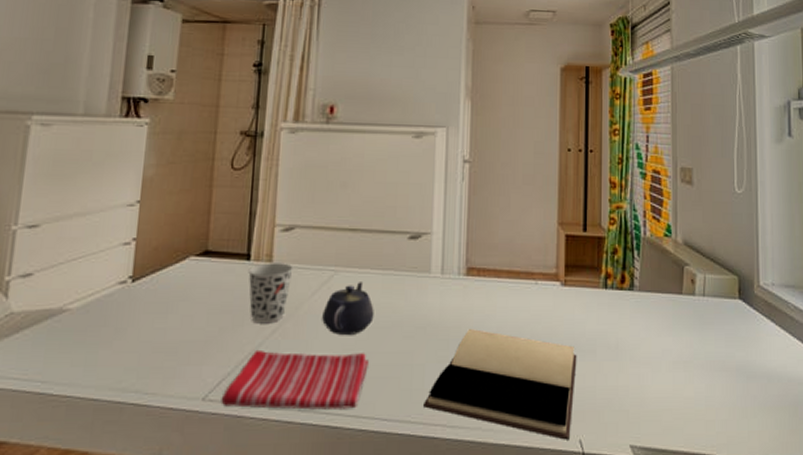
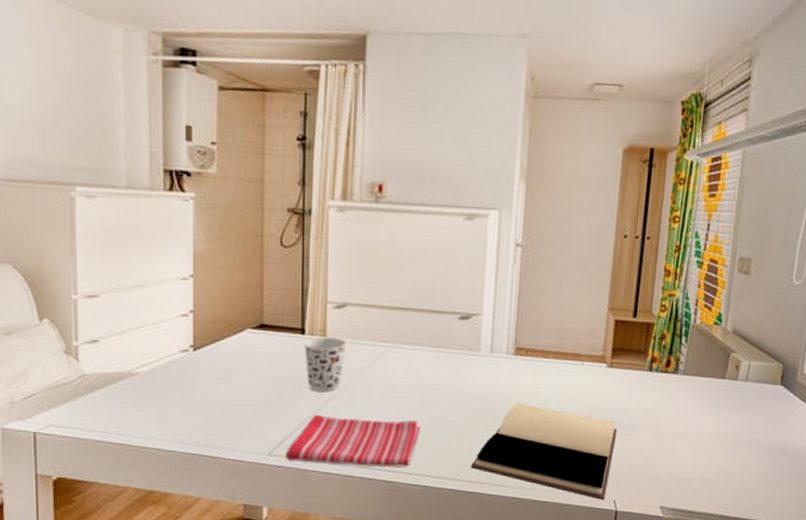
teapot: present [322,282,374,335] -> none [376,357,425,404]

